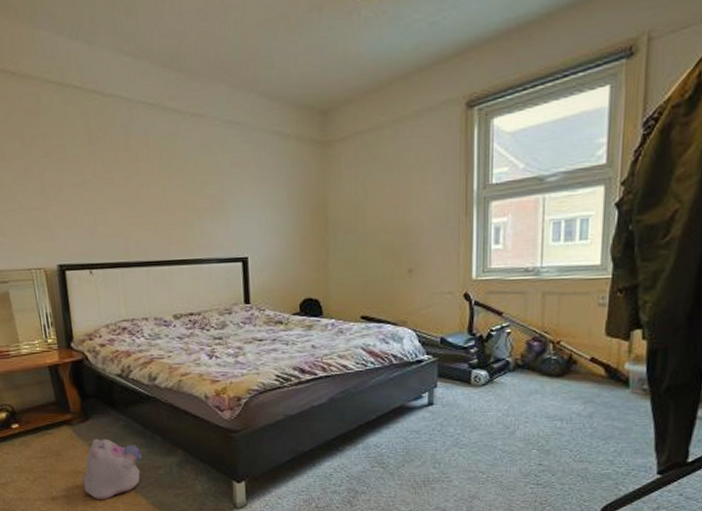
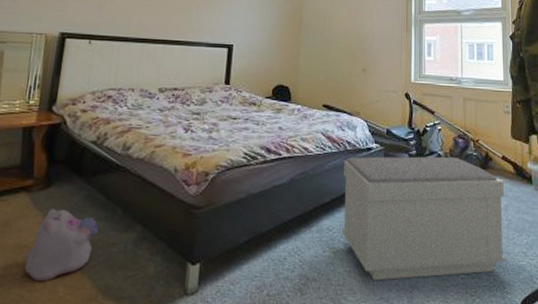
bench: none [390,362,591,492] -> present [342,156,506,281]

